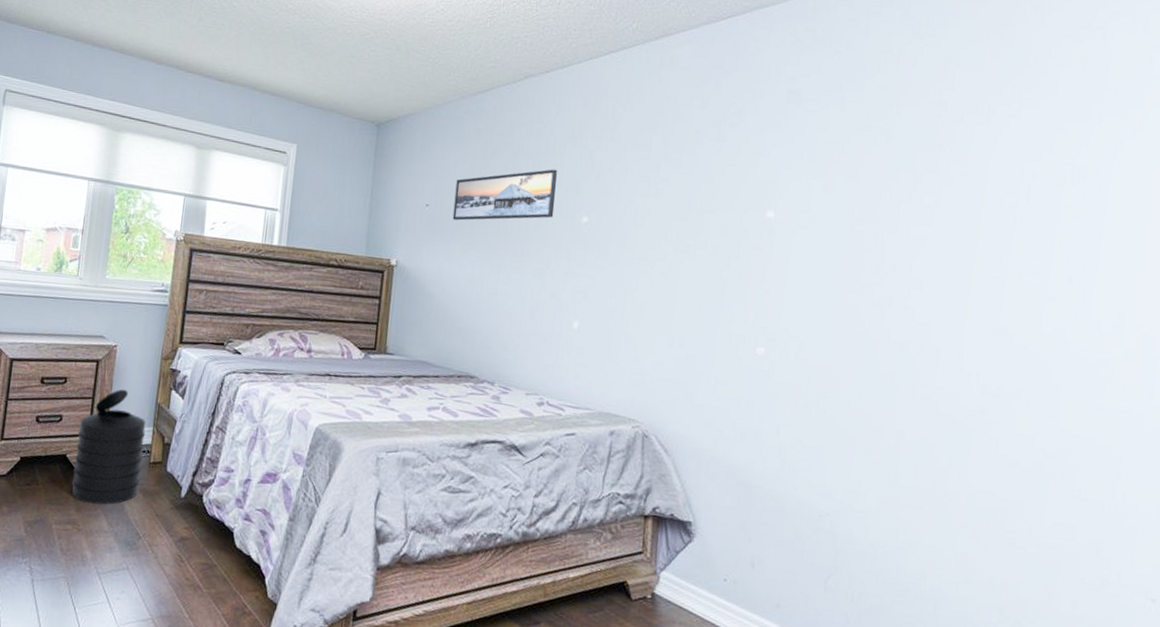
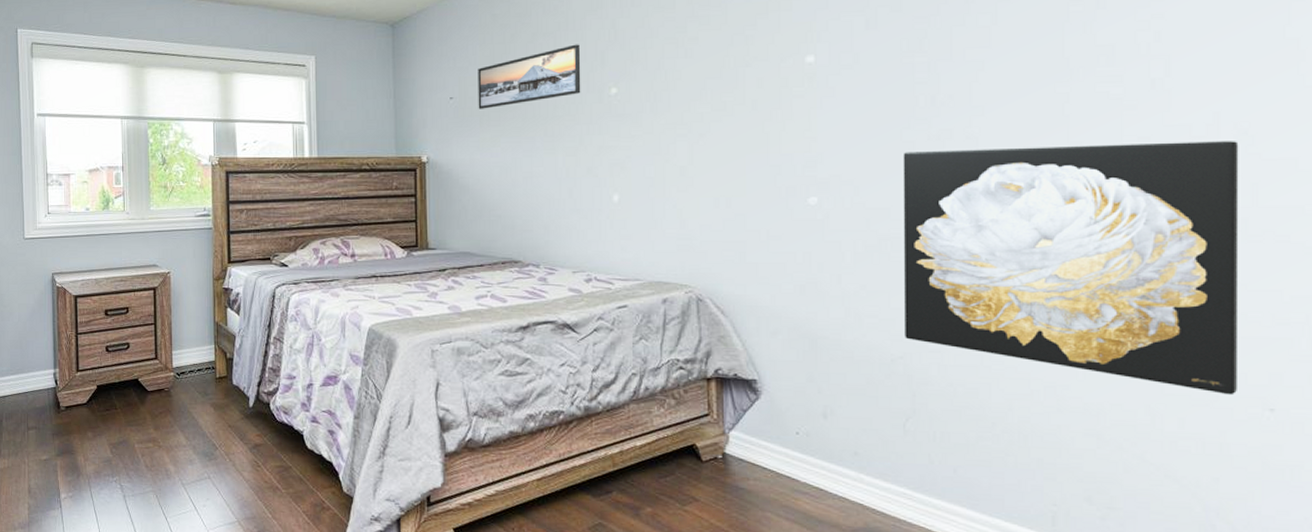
trash can: present [72,389,146,505] -> none [146,312,209,422]
wall art: none [833,314,1140,583] -> present [903,141,1239,396]

